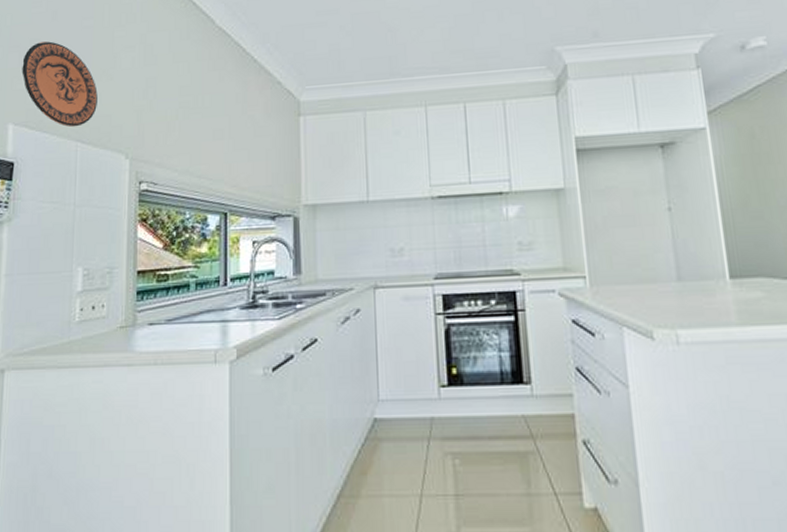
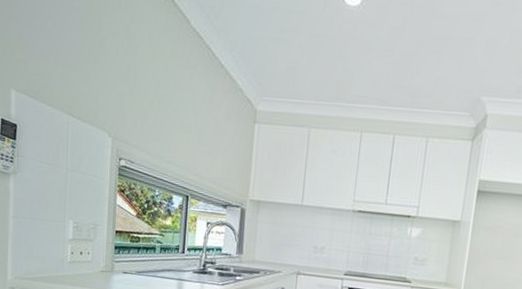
decorative plate: present [22,41,98,128] -> none [21,16,86,102]

